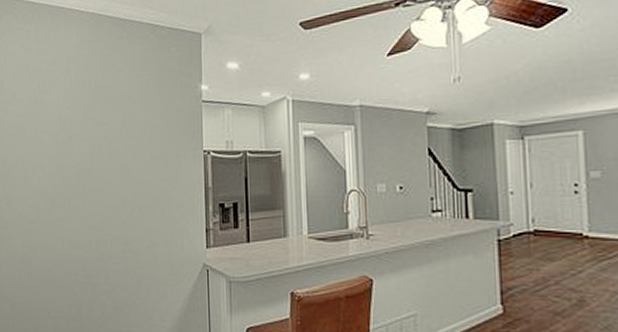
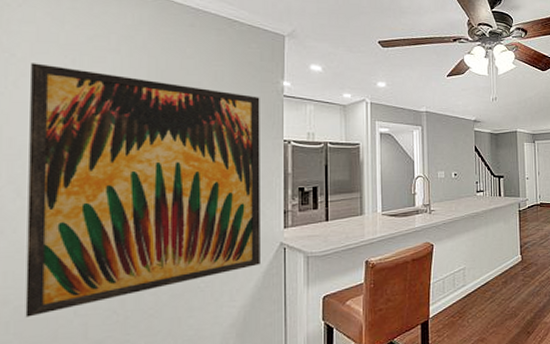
wall art: none [12,91,186,314] -> present [25,63,260,318]

